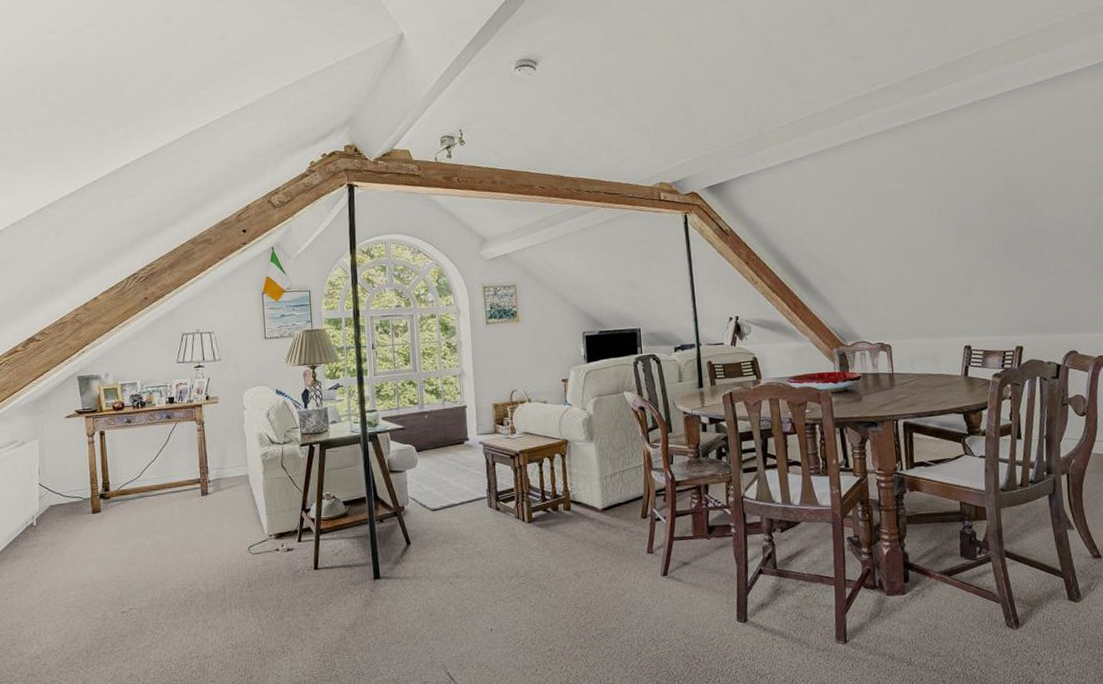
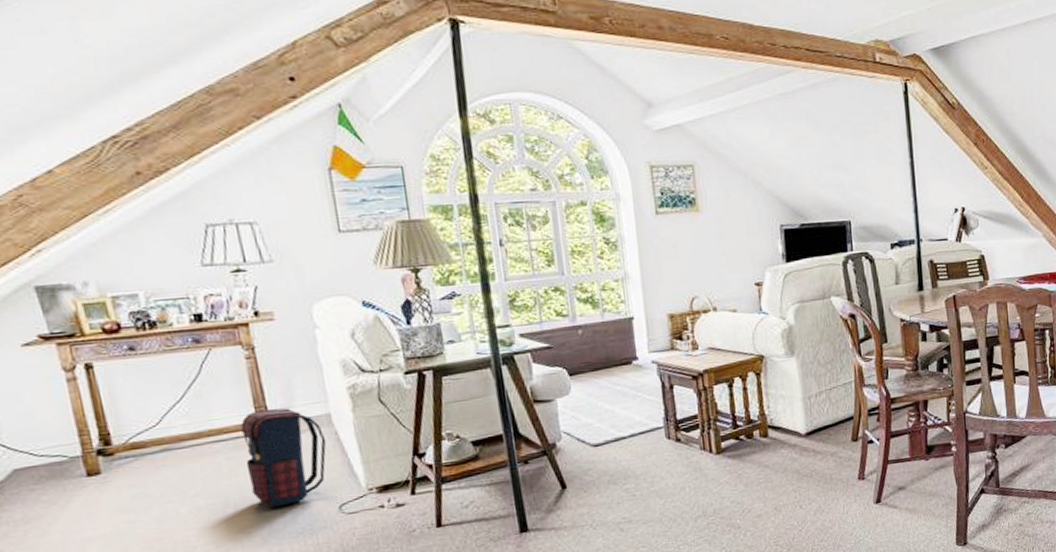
satchel: none [190,469,244,546] -> present [241,408,327,508]

